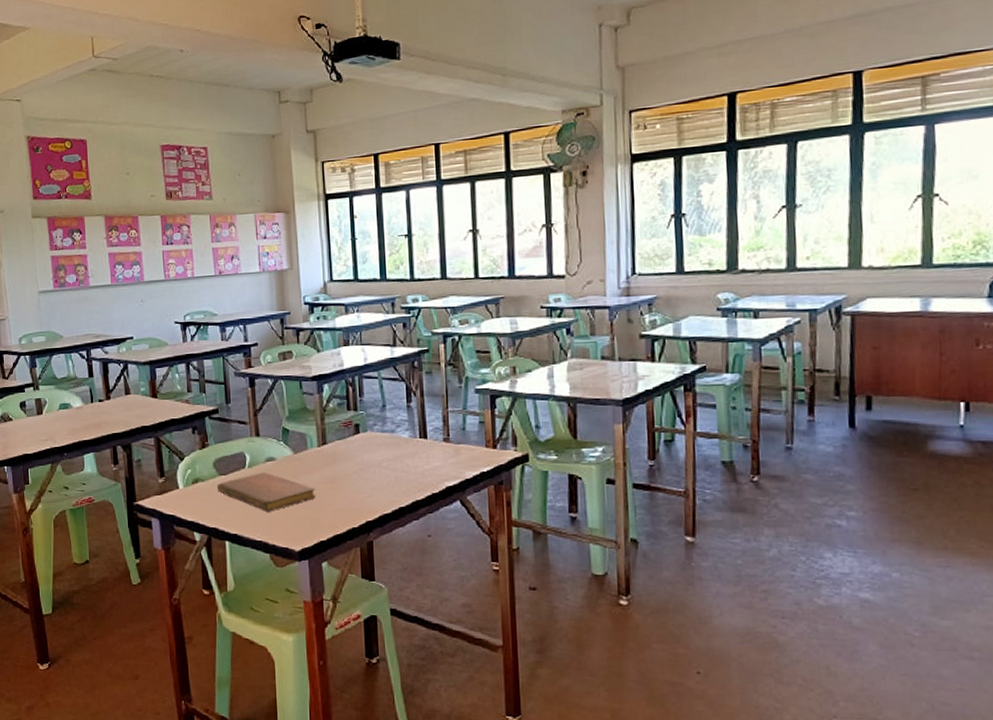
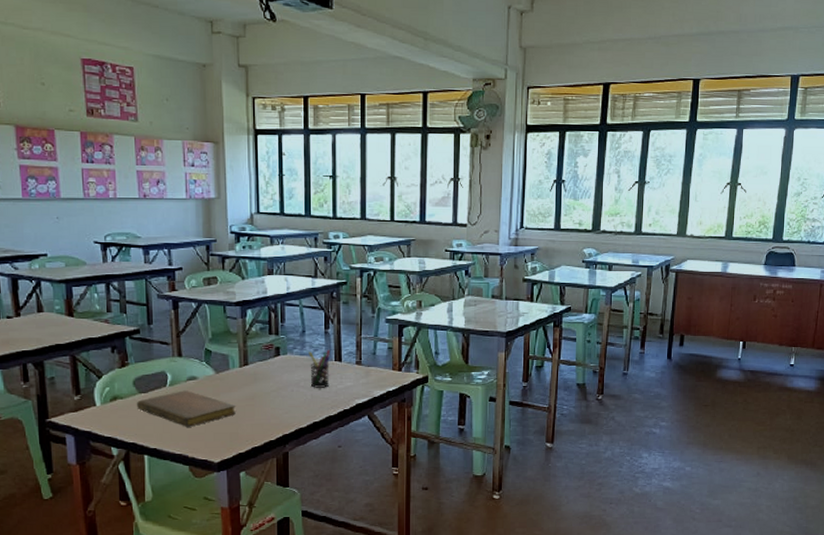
pen holder: none [390,425,415,469] -> present [308,349,331,388]

